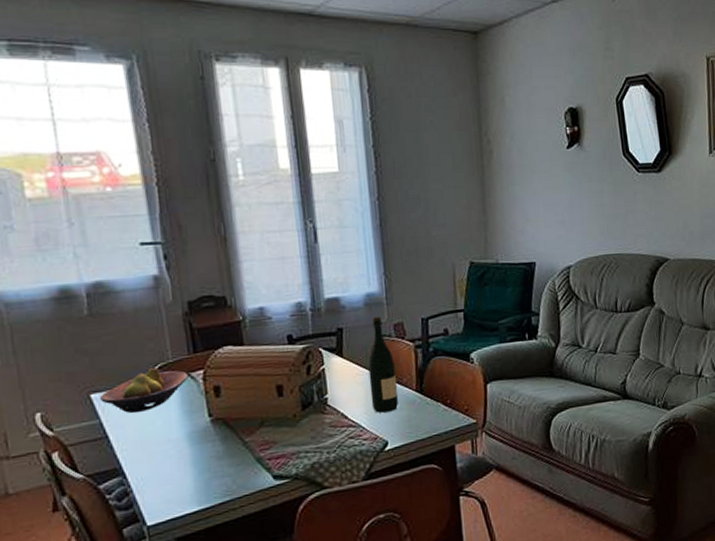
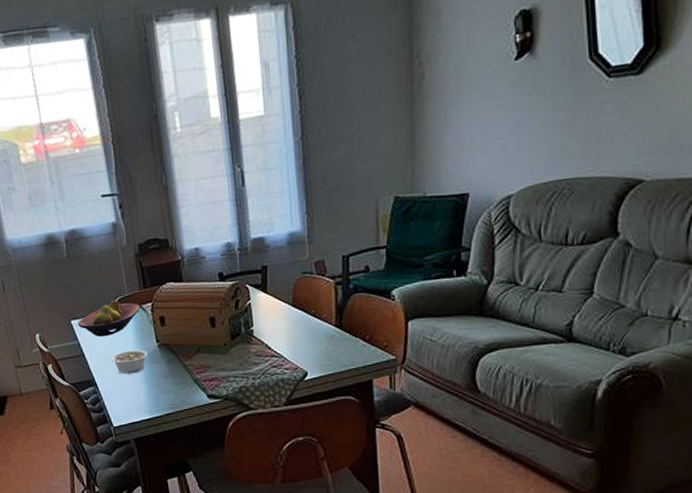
legume: none [147,426,197,459] -> present [111,349,148,374]
wine bottle: present [368,315,399,413] -> none [290,253,319,345]

